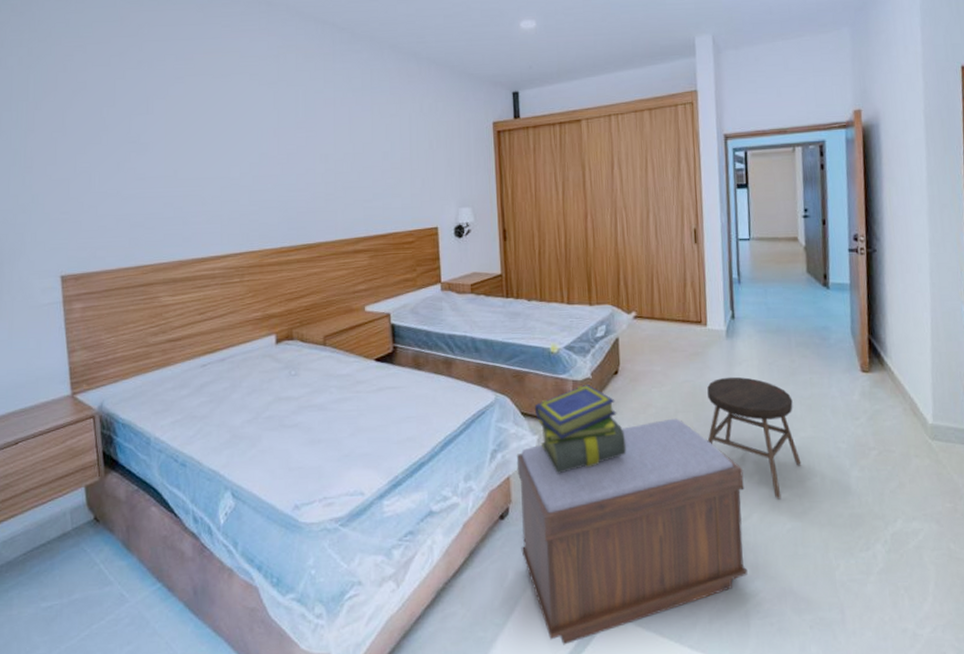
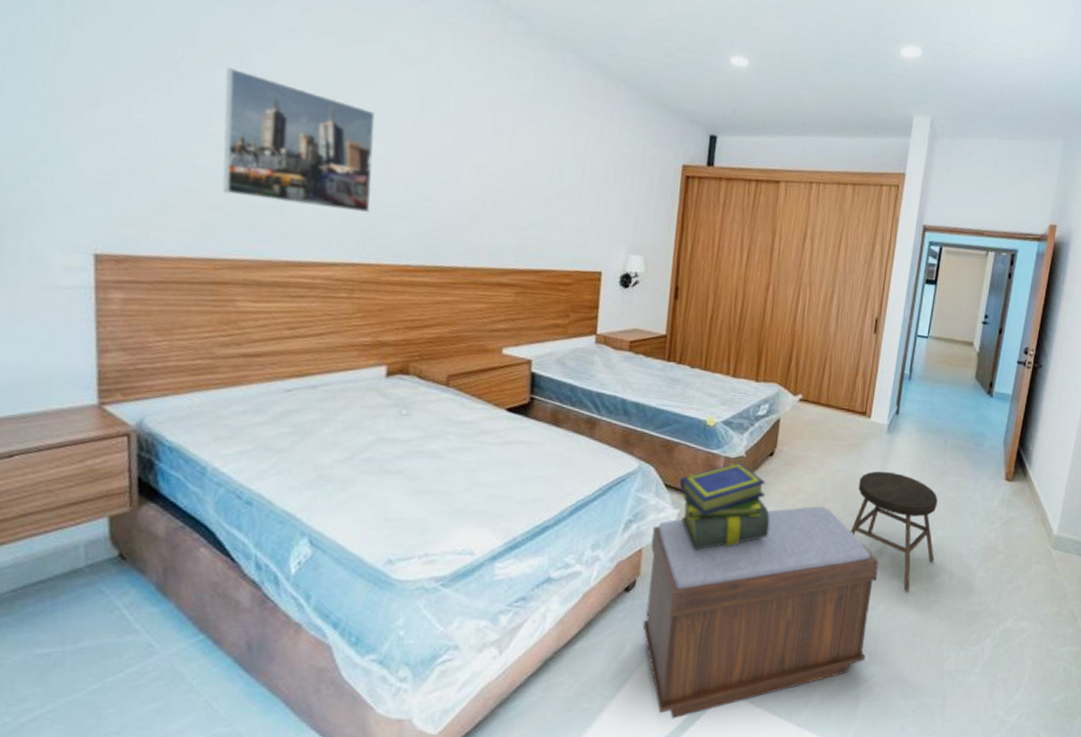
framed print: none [138,116,249,213] -> present [222,68,375,213]

